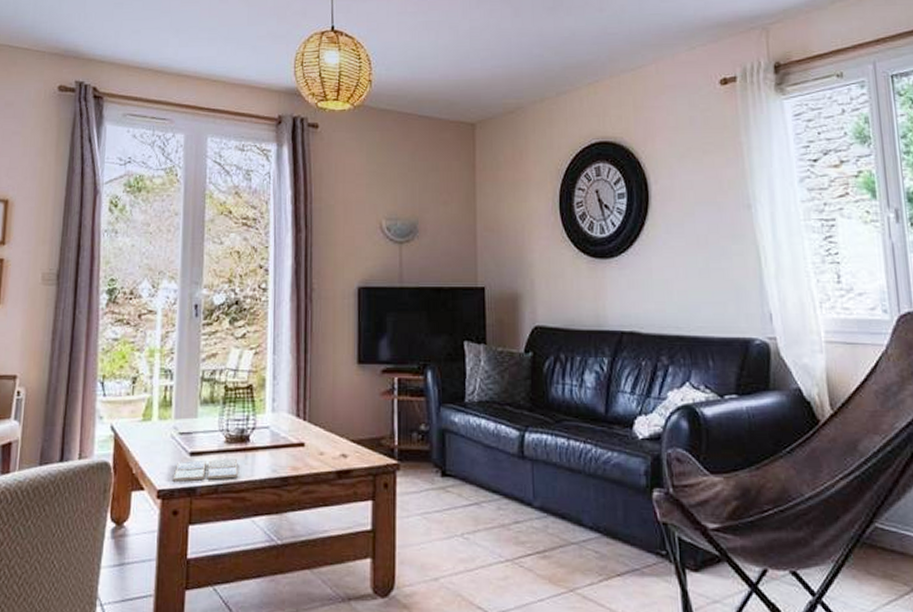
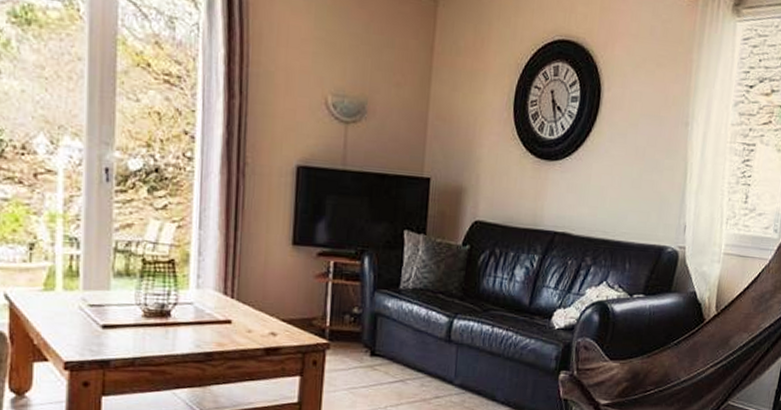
drink coaster: present [172,459,238,482] -> none [82,333,158,354]

